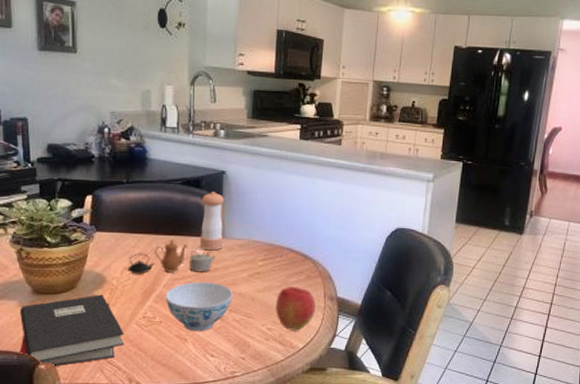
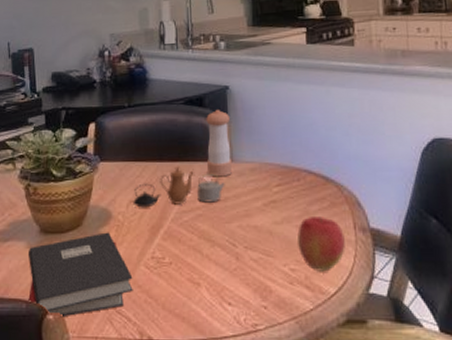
bowl: present [165,282,233,332] -> none [173,215,248,274]

